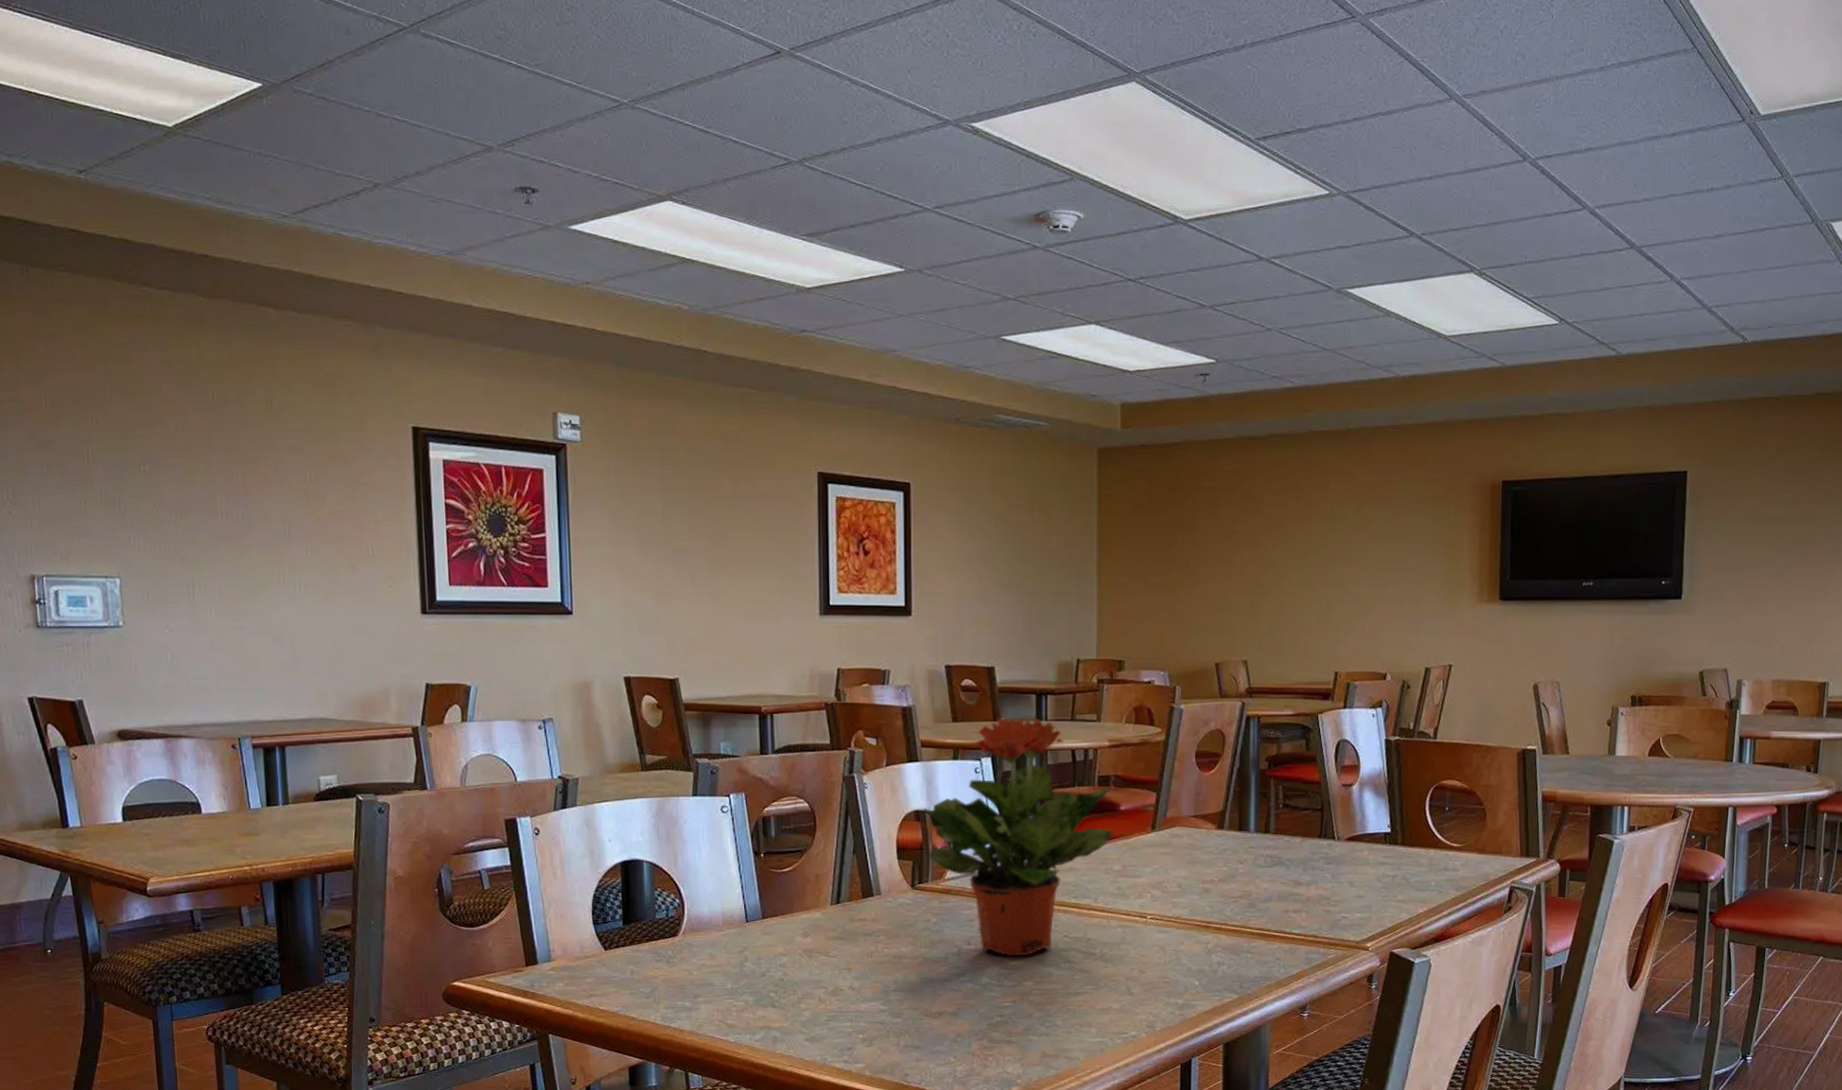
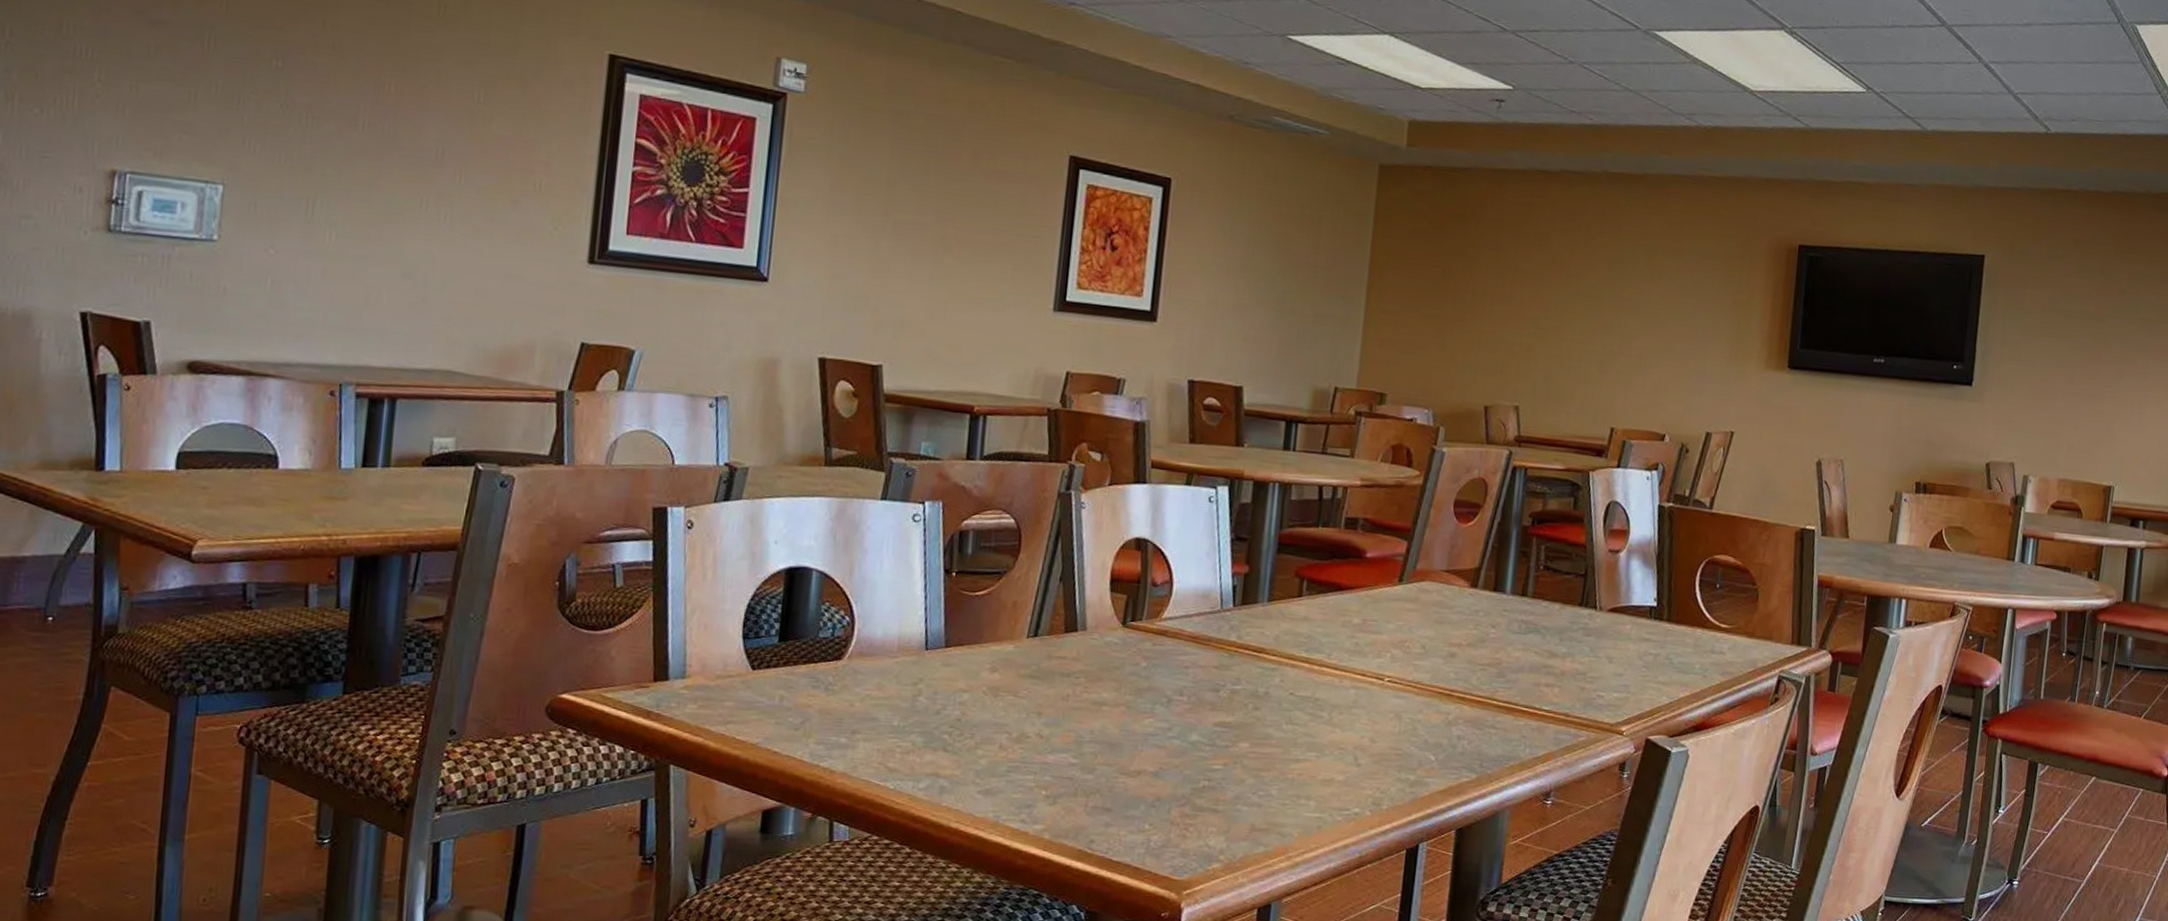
potted plant: present [923,717,1113,956] -> none [1145,443,1360,713]

